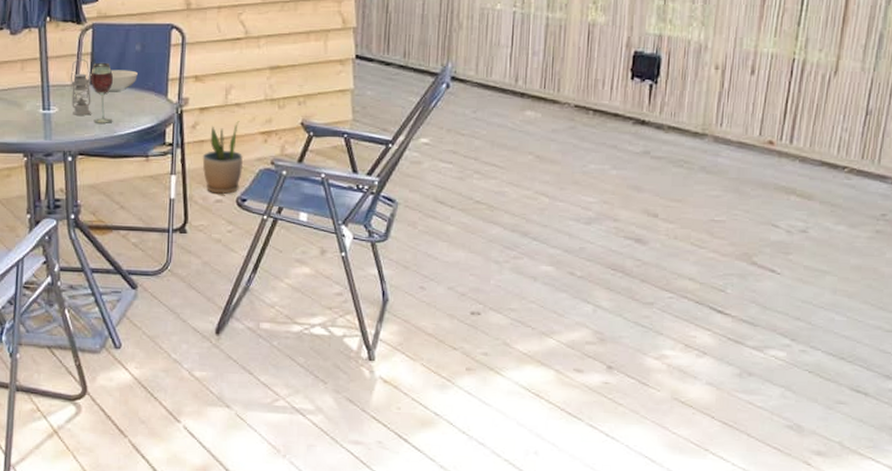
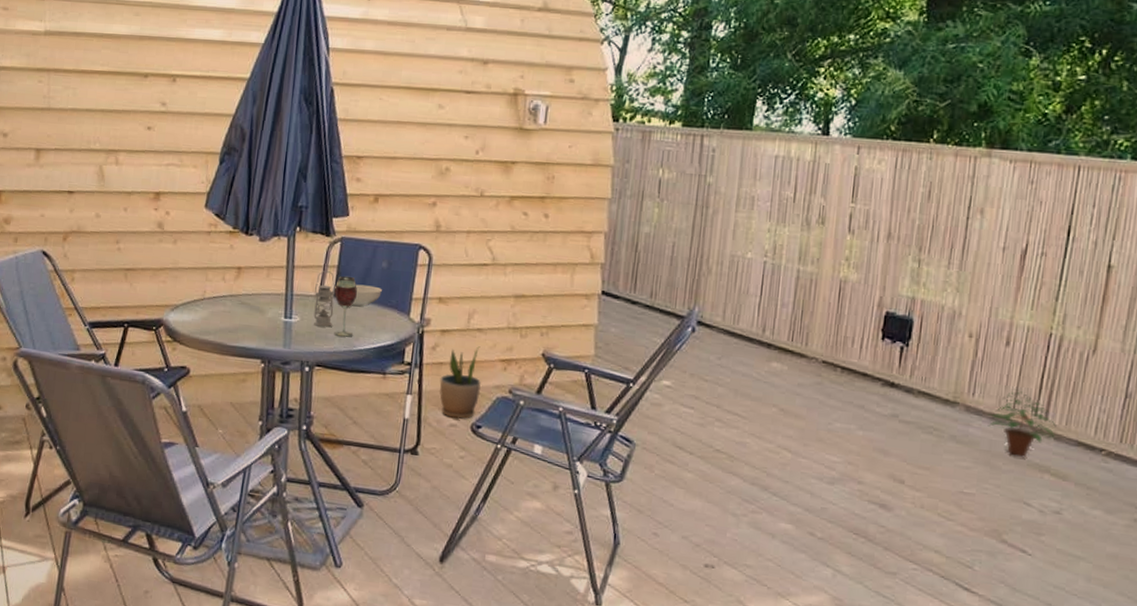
potted plant: none [735,116,802,181] -> present [987,389,1057,457]

